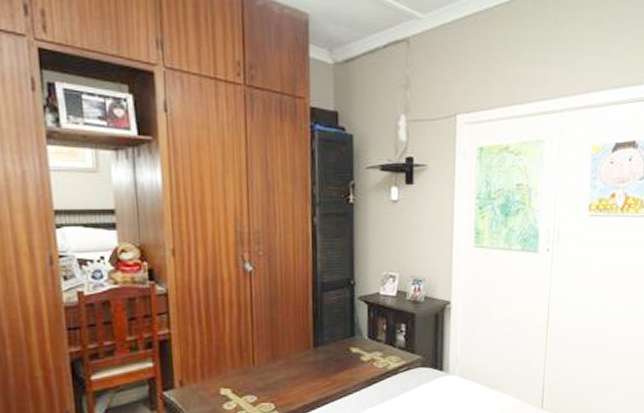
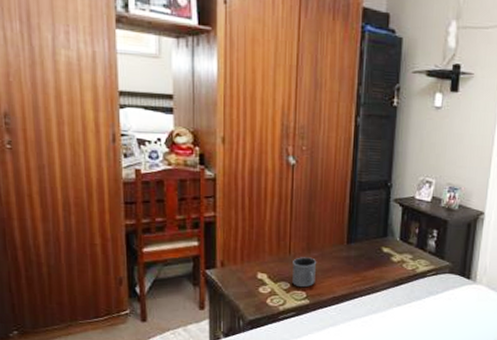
mug: none [258,366,284,399] -> present [292,257,317,288]

